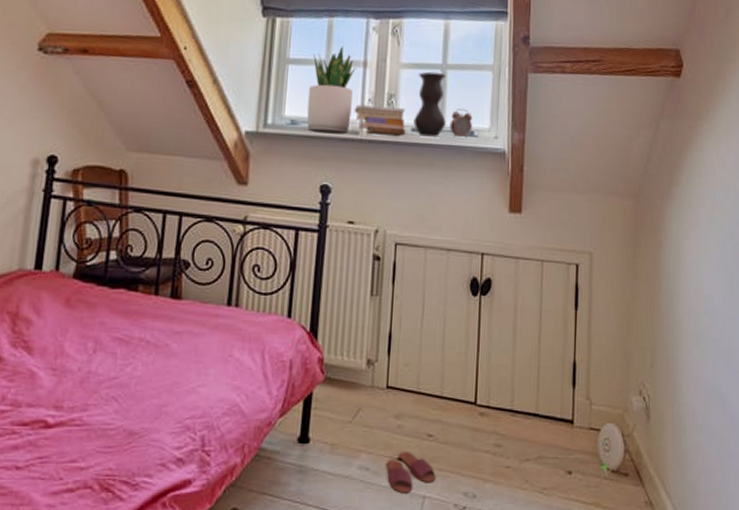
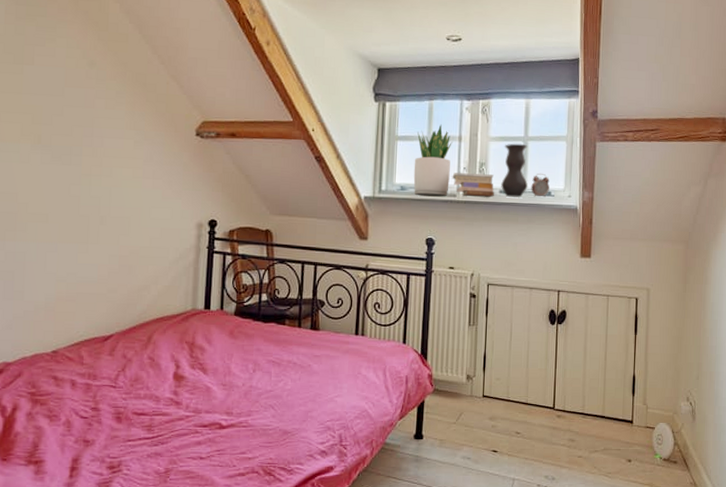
slippers: present [386,452,436,494] -> none [483,445,523,477]

